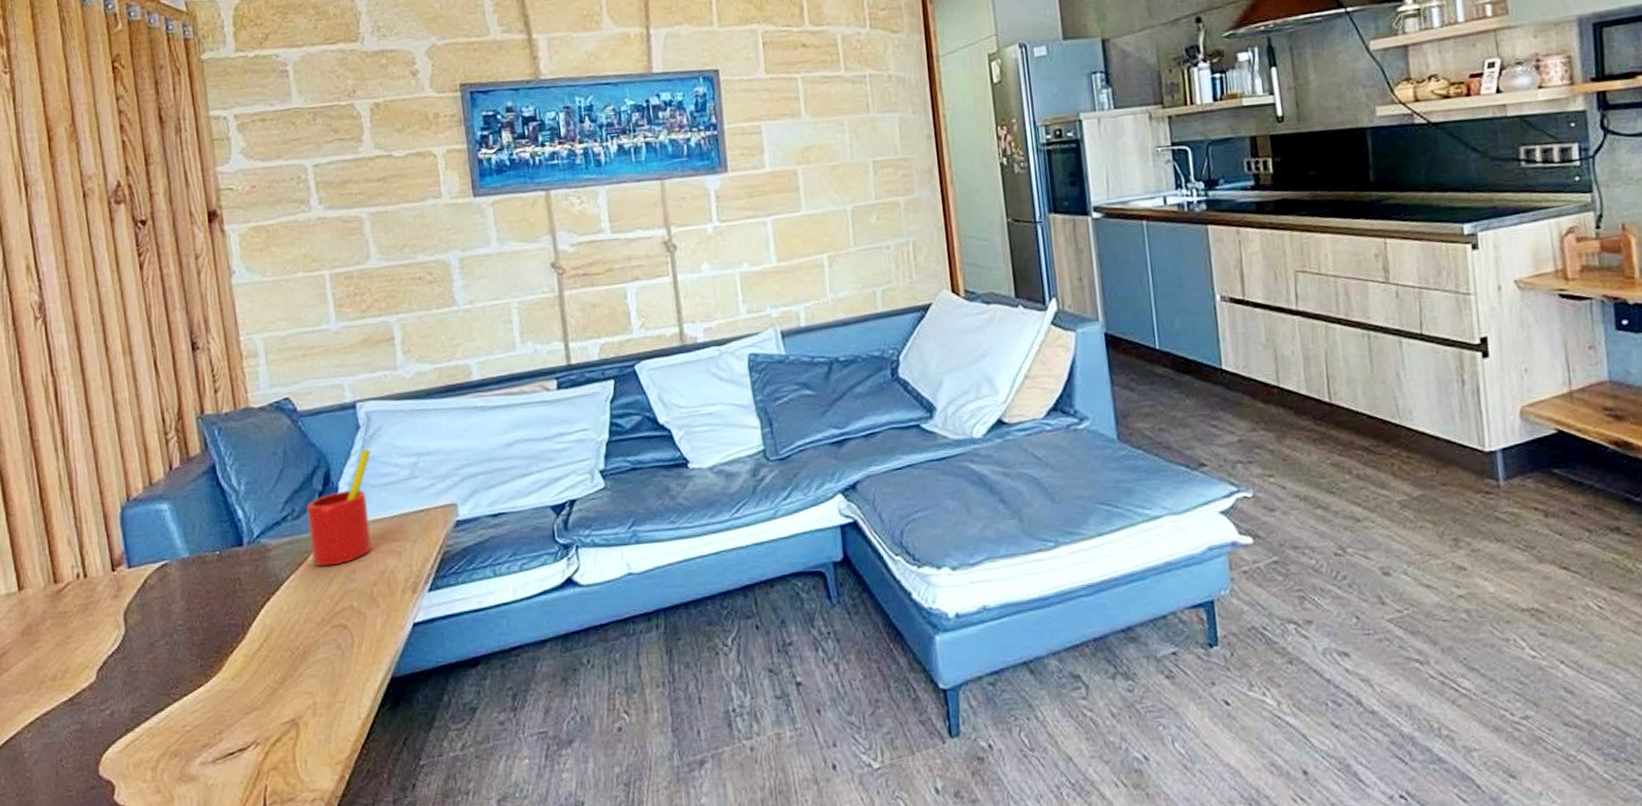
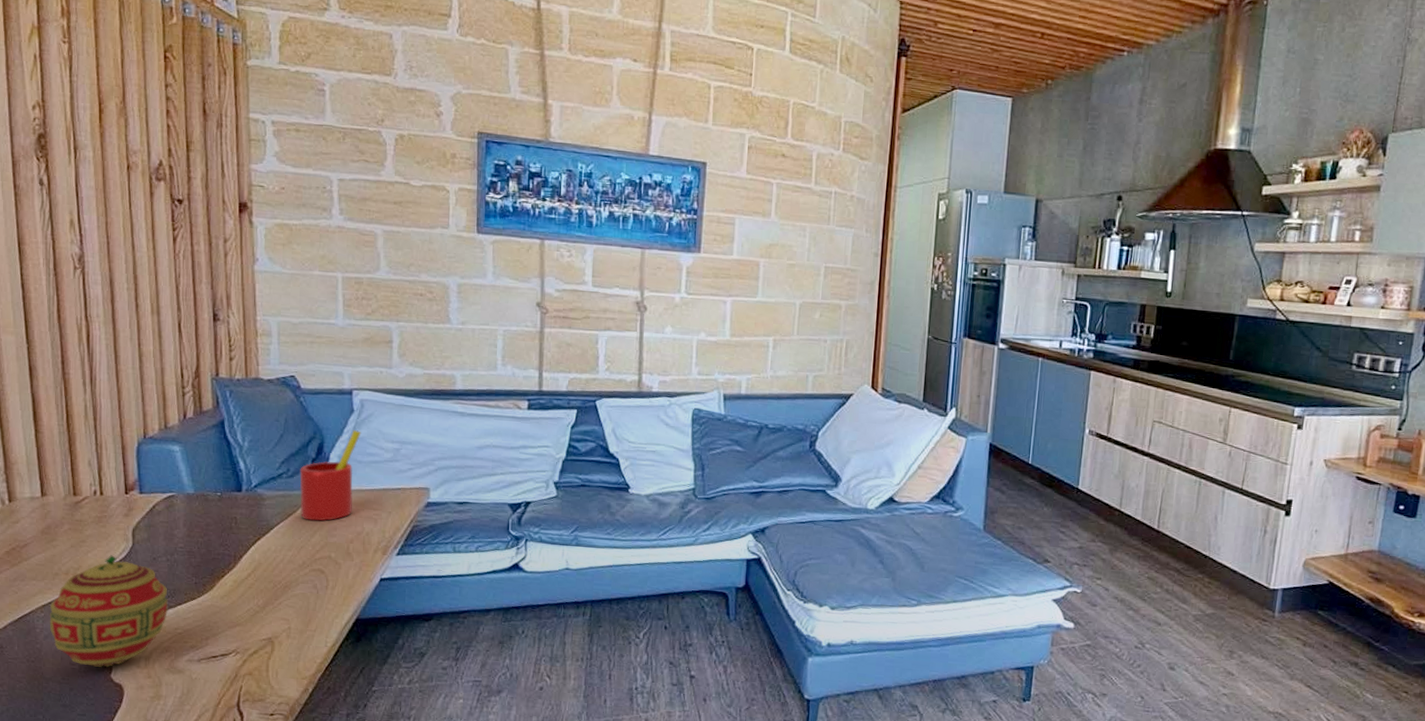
decorative egg: none [38,648,172,790] -> present [49,555,168,667]

